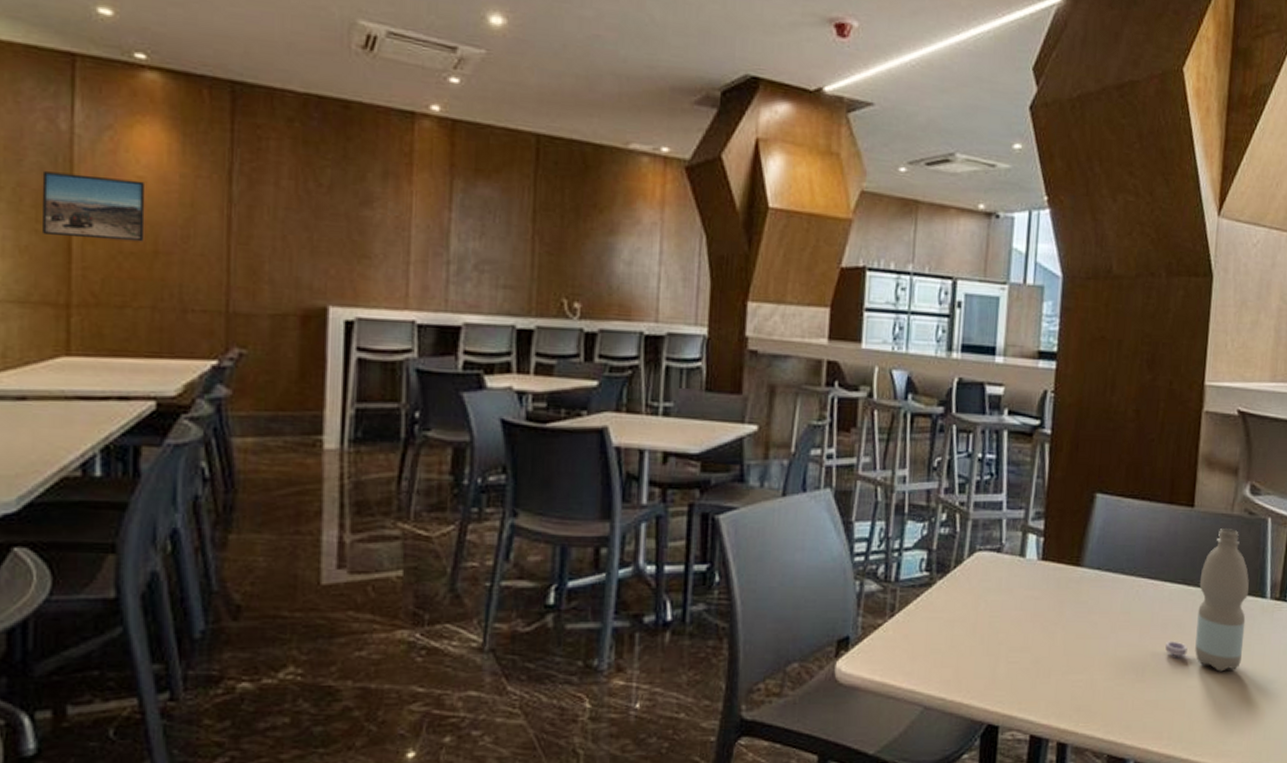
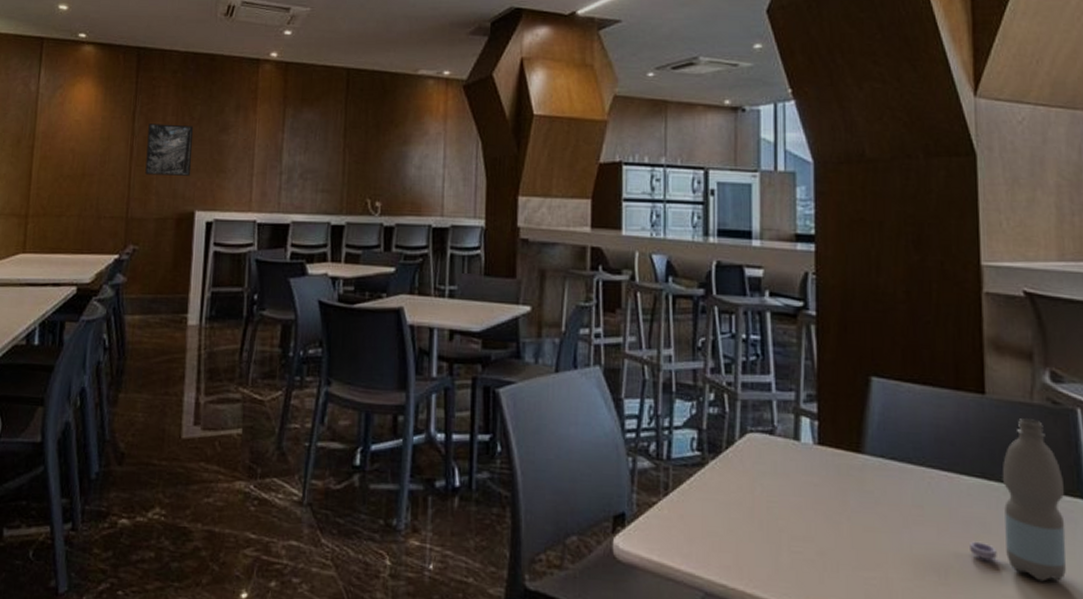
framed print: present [41,171,146,242] -> none [14,121,80,168]
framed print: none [252,188,322,261] -> present [145,123,194,176]

